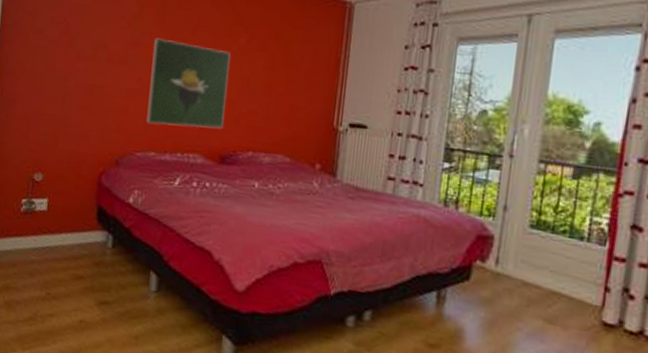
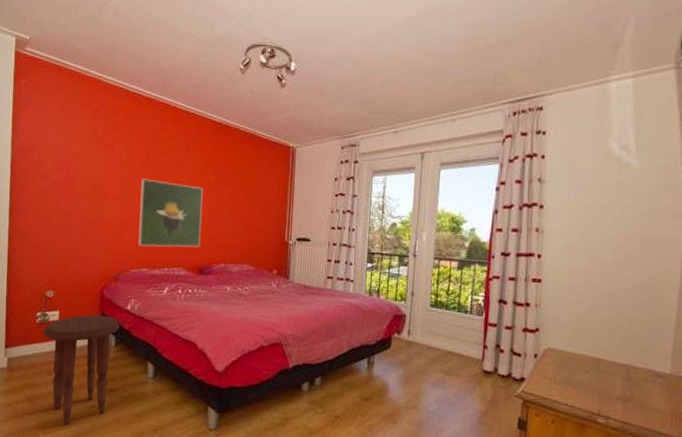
side table: none [28,206,119,342] -> present [44,315,120,426]

